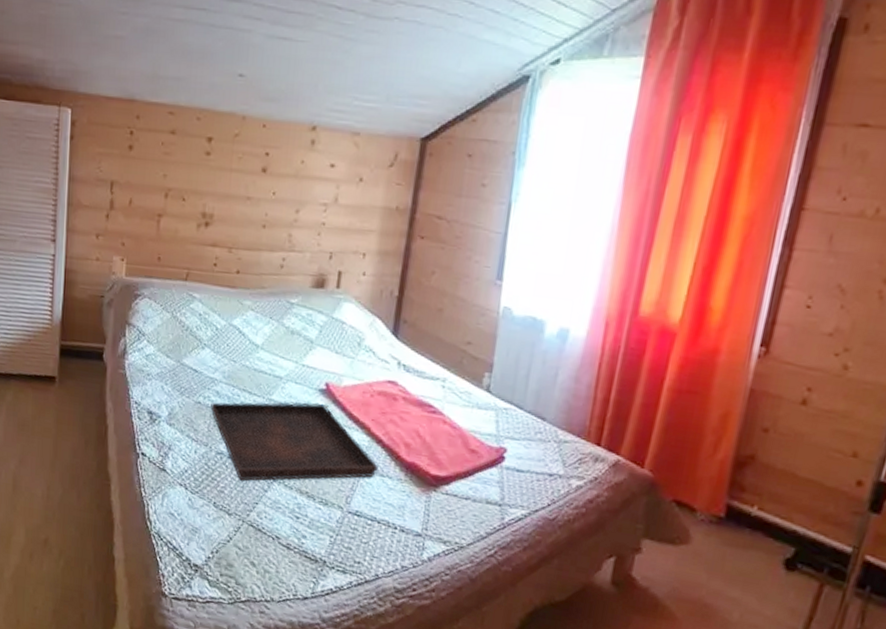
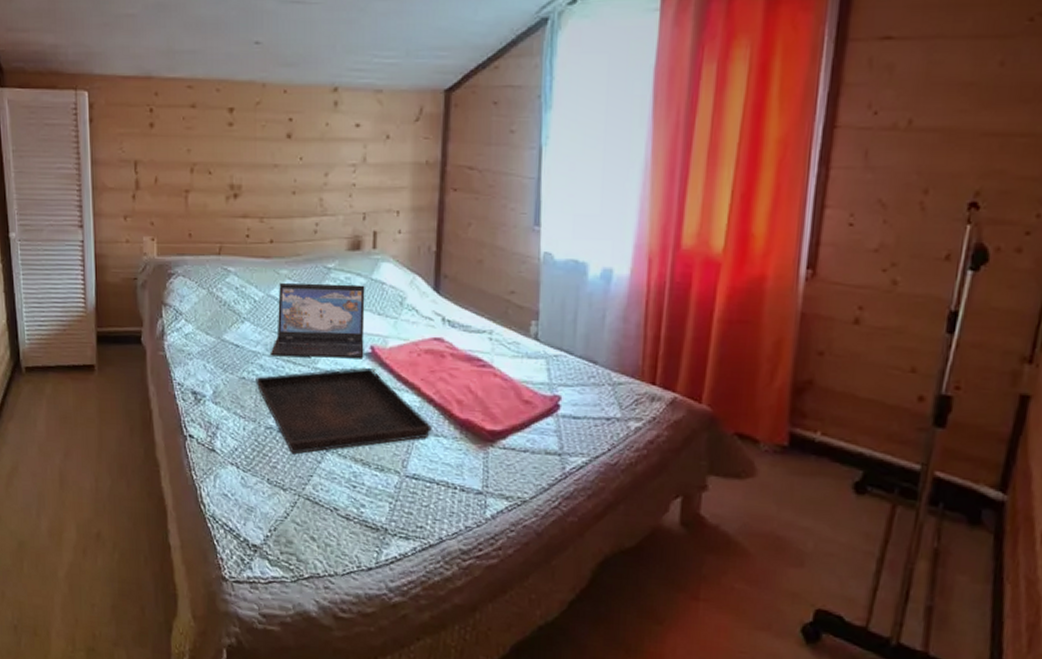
laptop: none [228,314,325,394] -> present [271,283,365,358]

